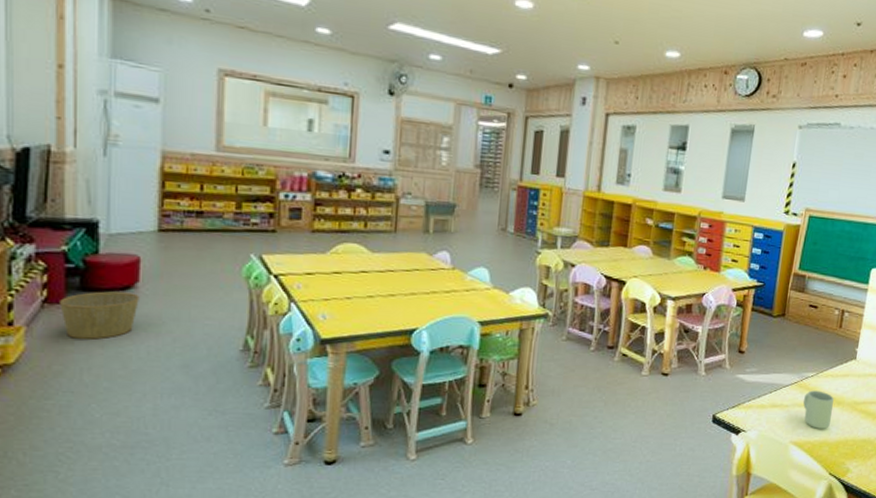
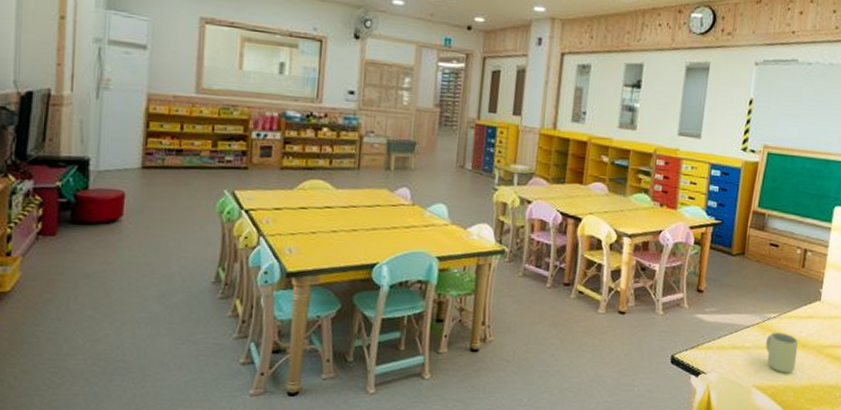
basket: present [60,291,139,340] -> none [52,224,123,270]

